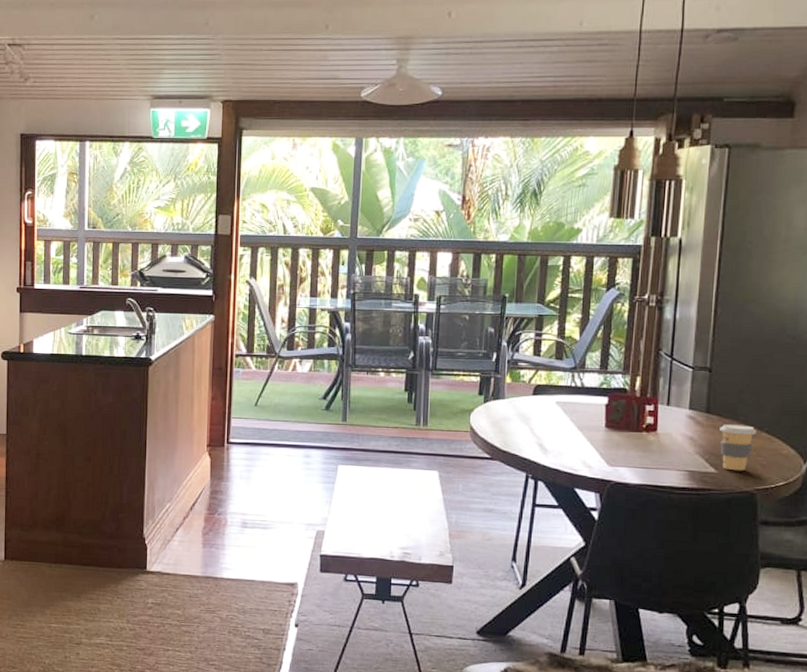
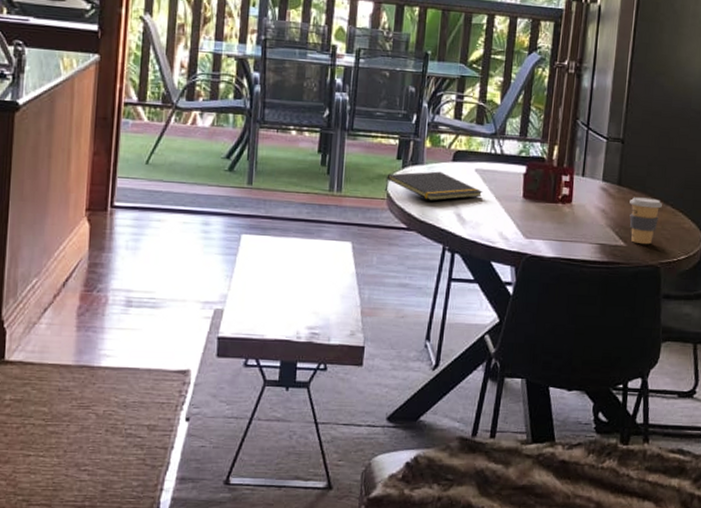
notepad: none [468,405,565,433] -> present [384,171,483,201]

